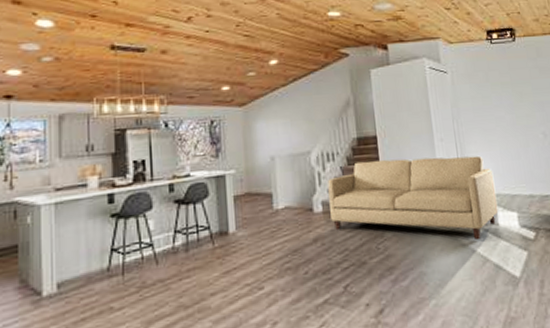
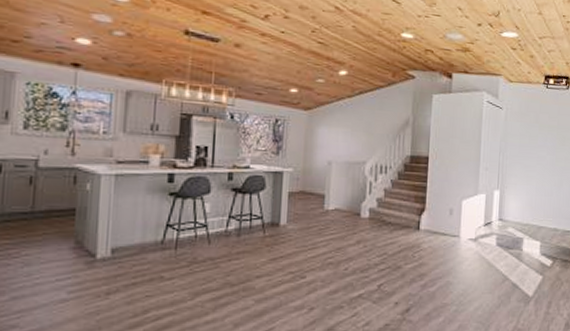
sofa: present [328,156,499,240] -> none [375,177,526,261]

